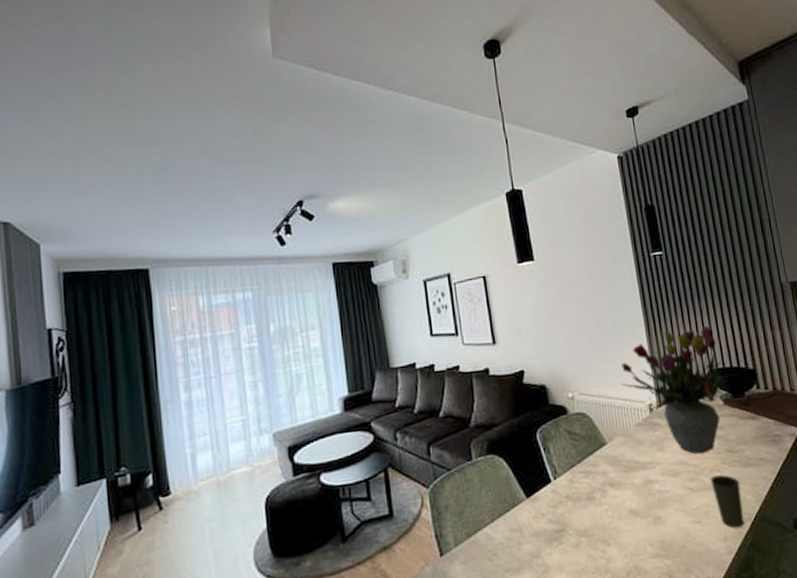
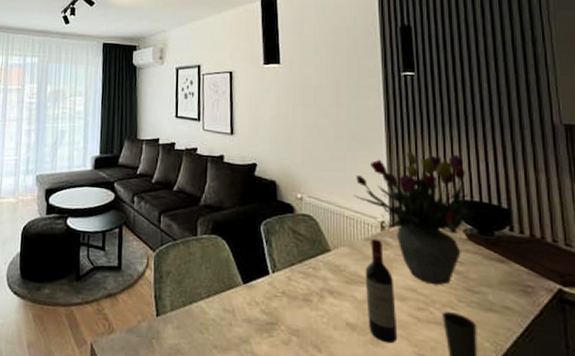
wine bottle: none [640,422,676,520] -> present [365,238,398,344]

